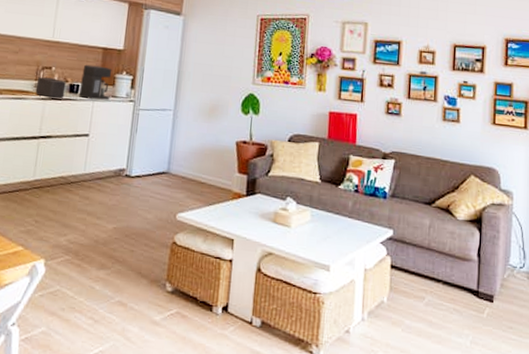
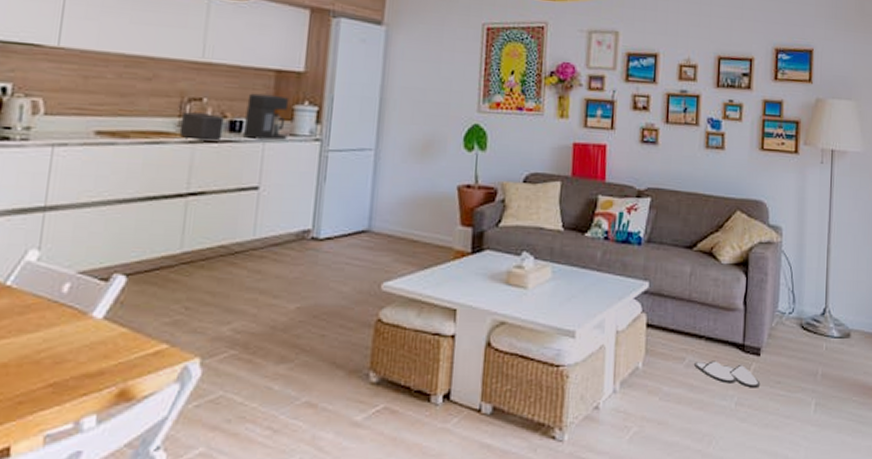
slippers: none [433,302,494,330] -> present [694,360,761,388]

